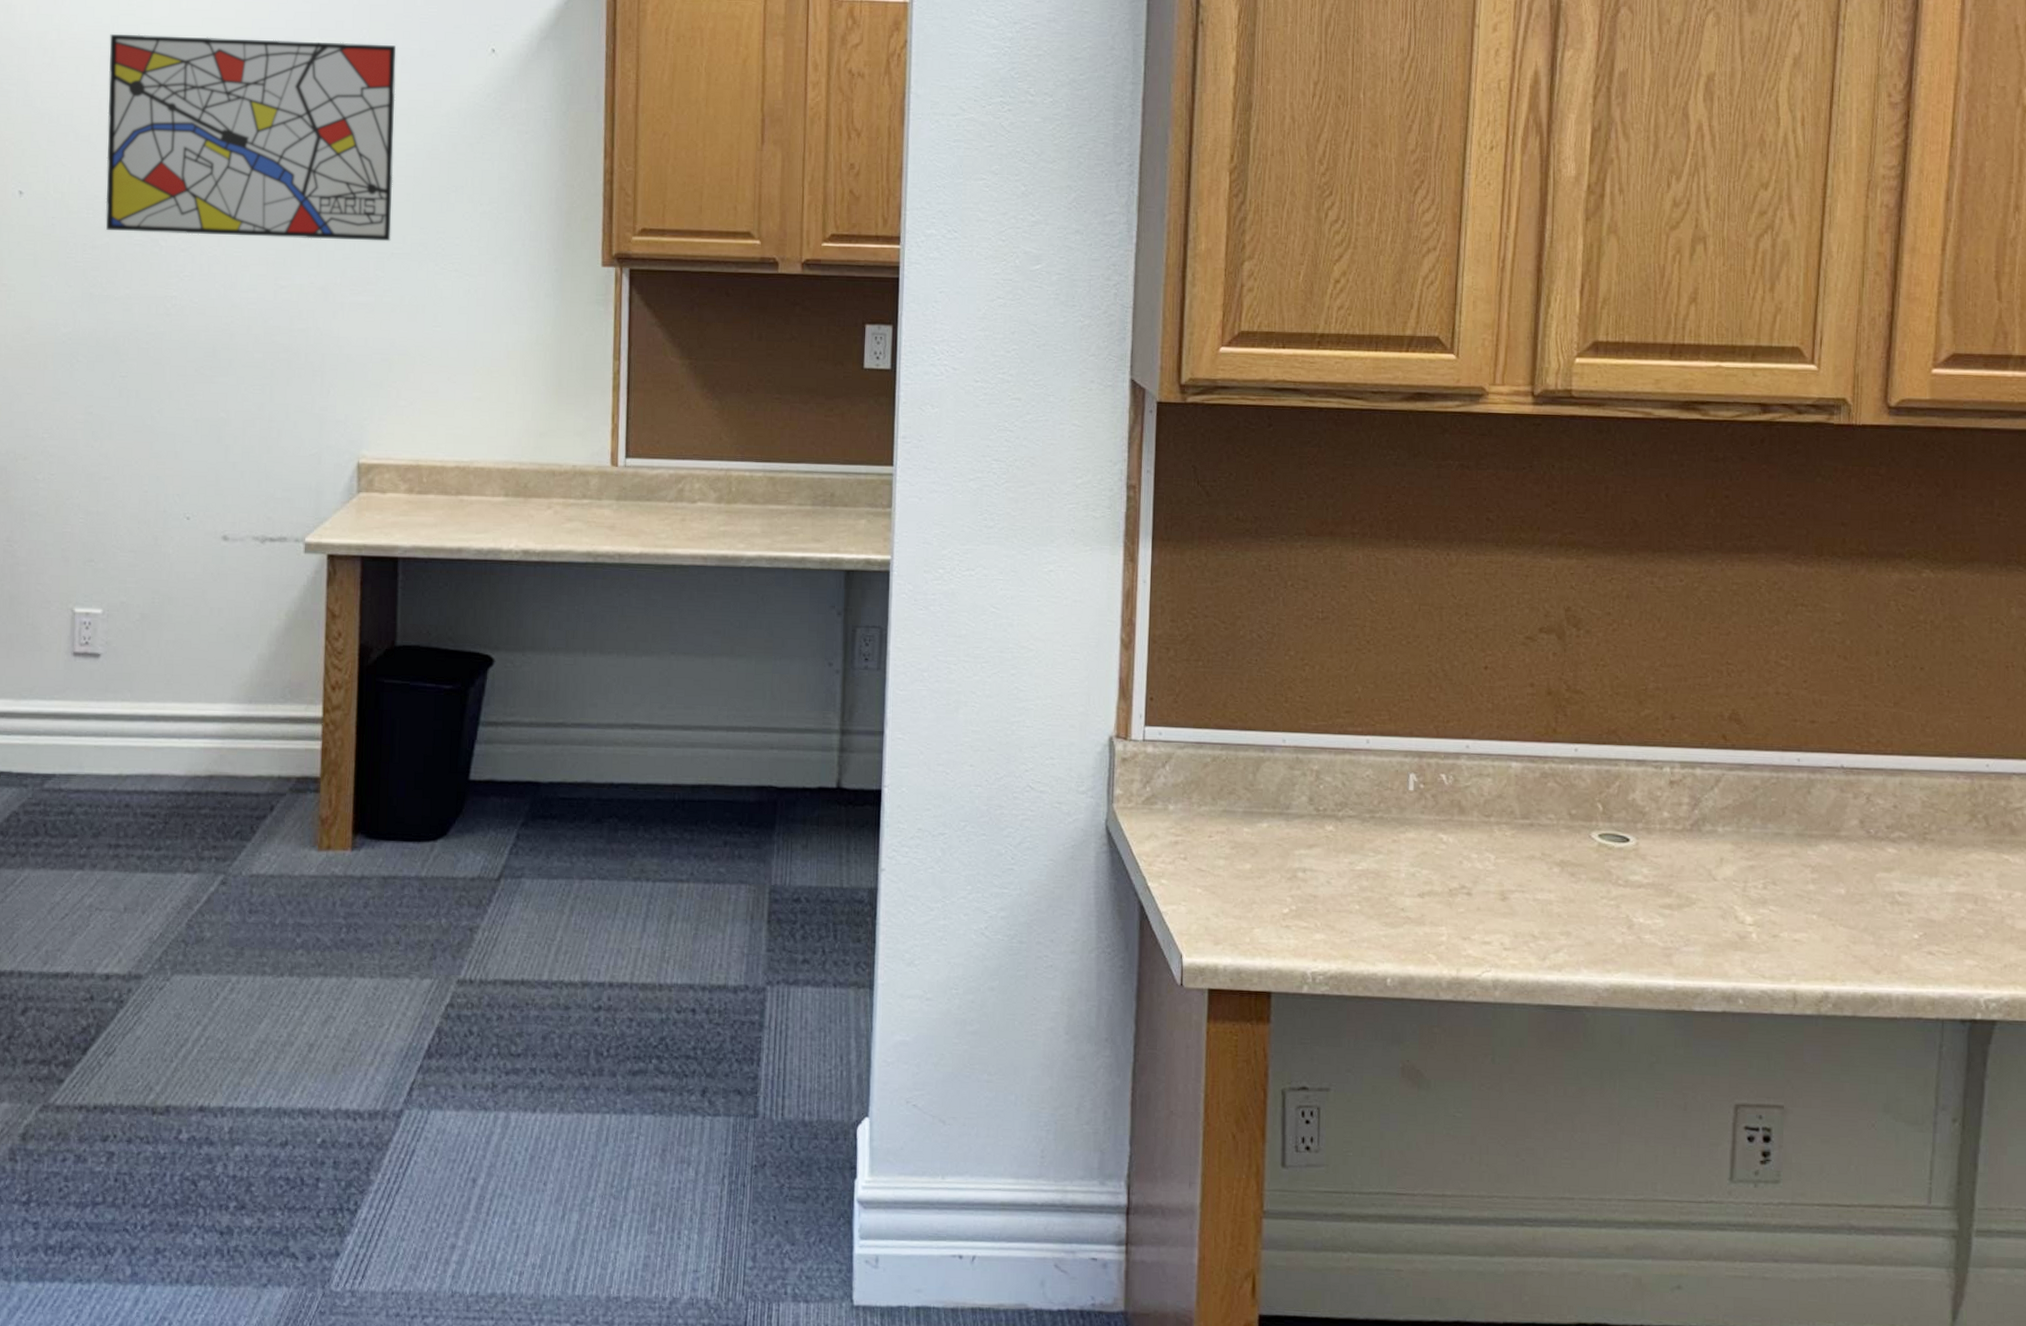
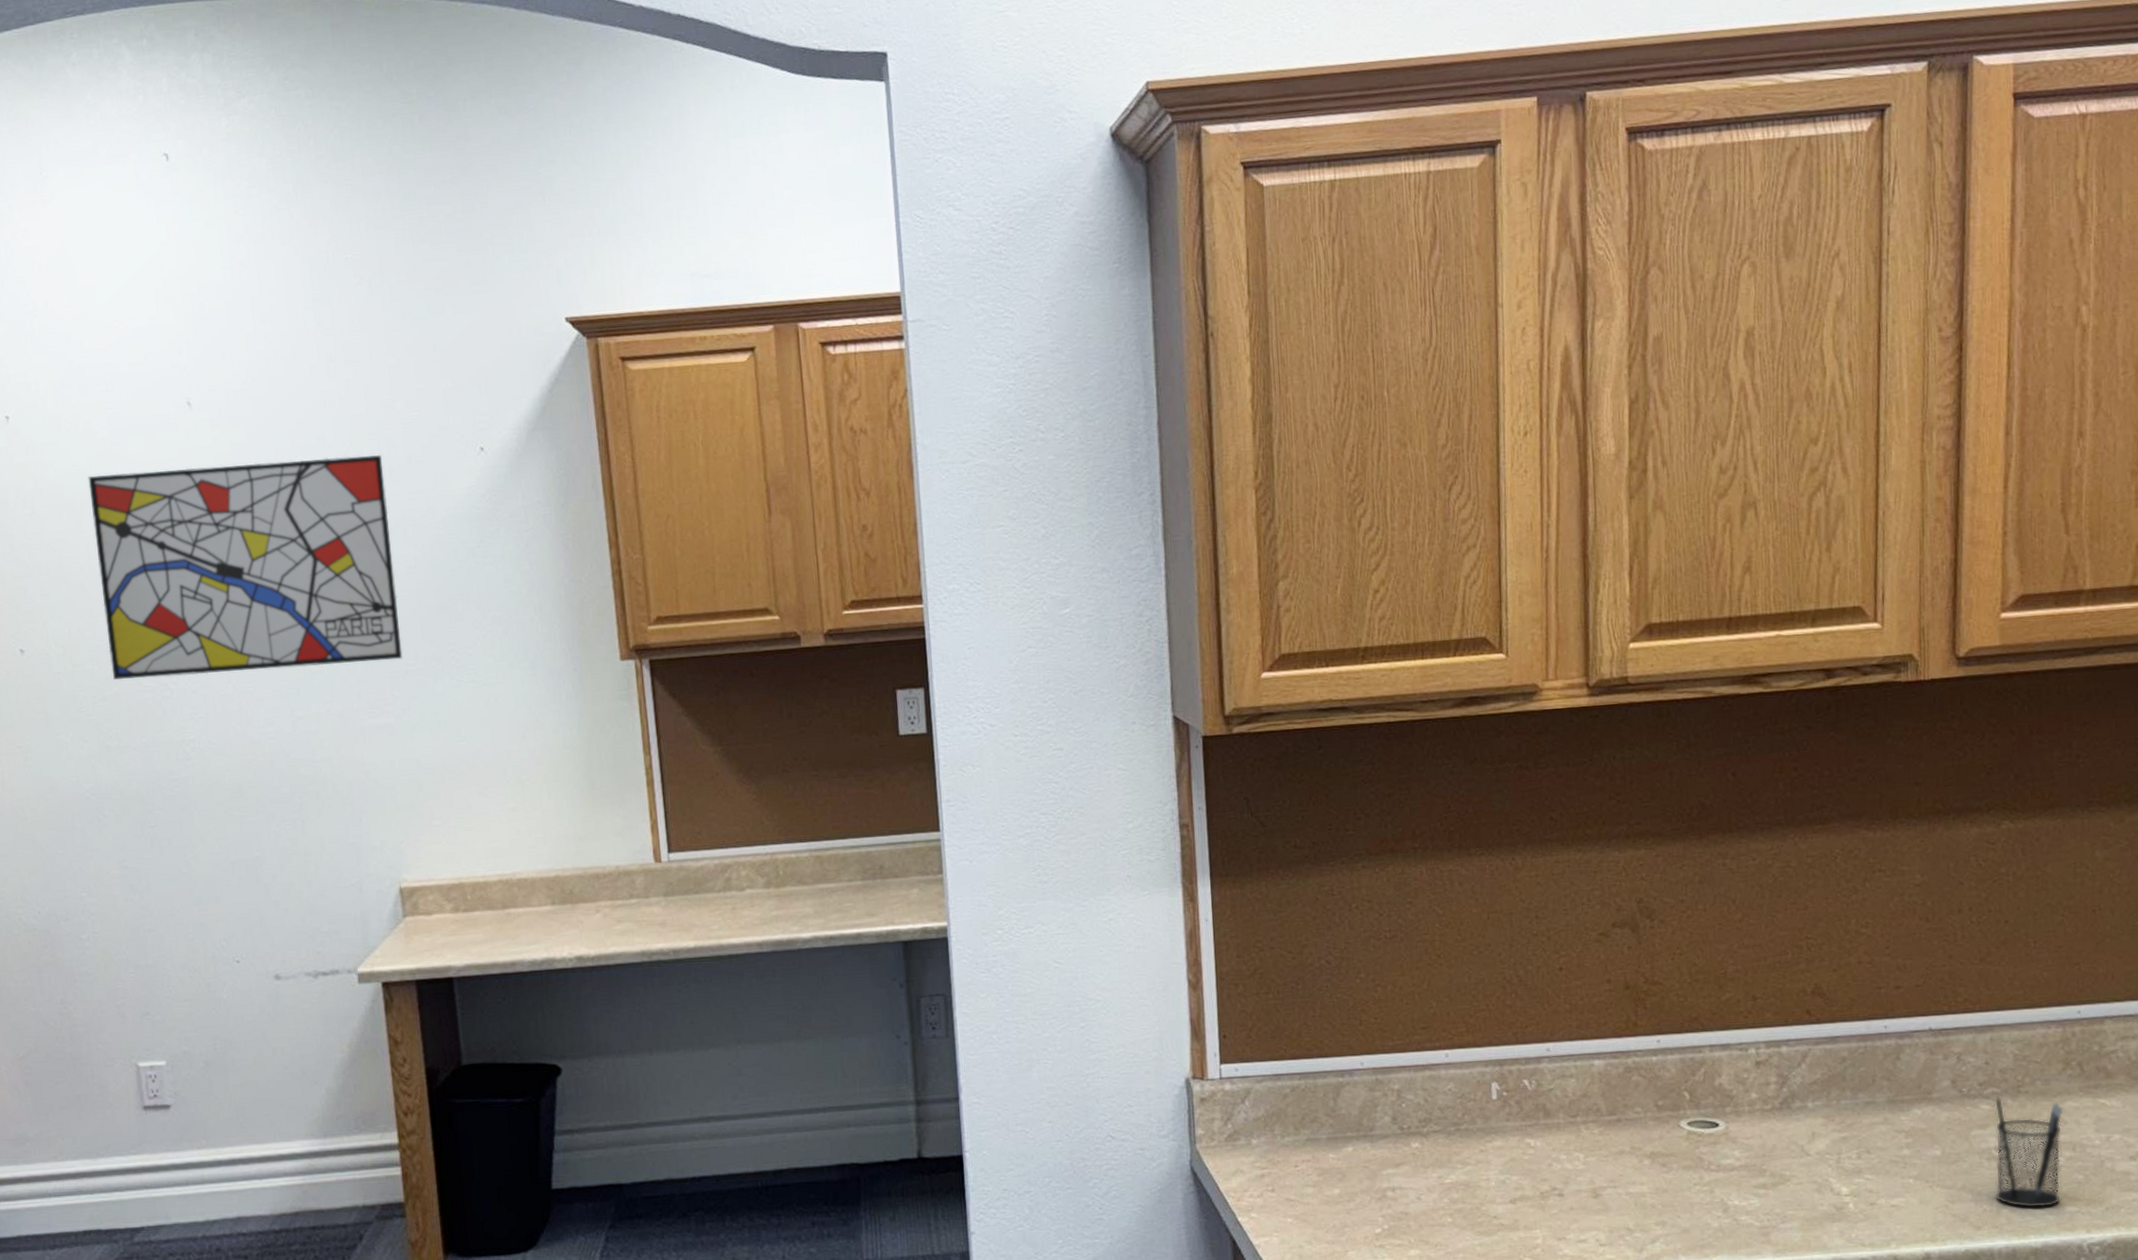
pencil holder: none [1896,836,1969,959] -> present [1994,1091,2064,1209]

